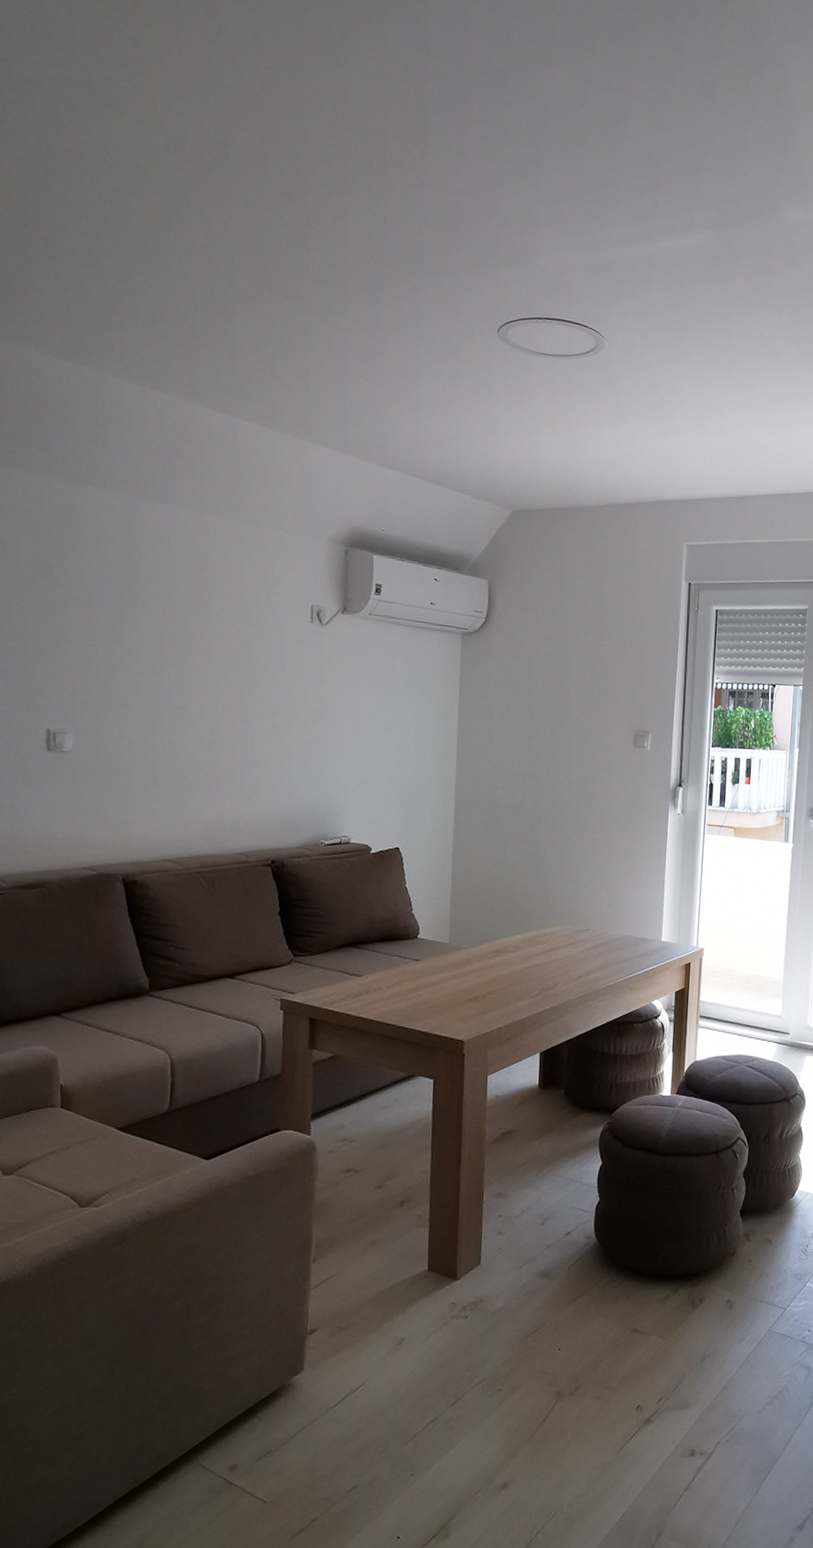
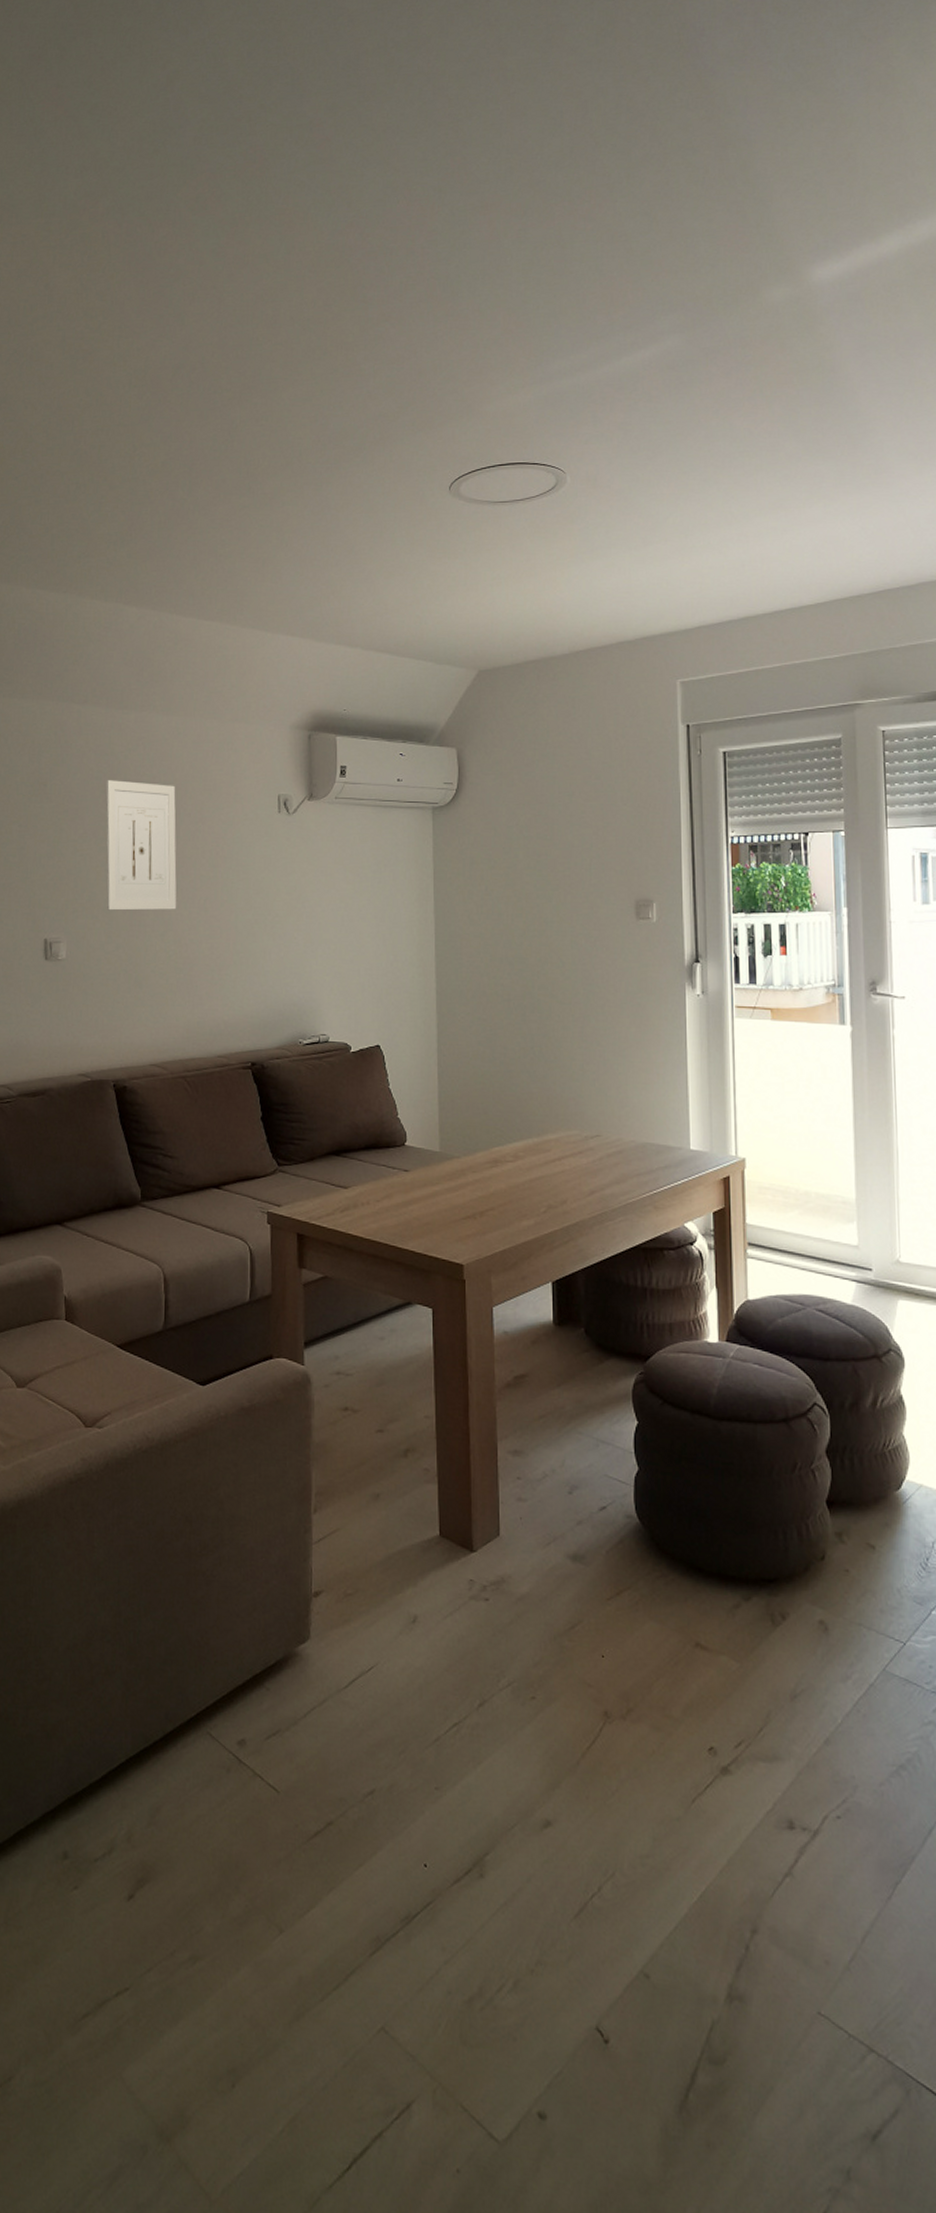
wall art: none [121,571,203,709] -> present [106,780,177,911]

